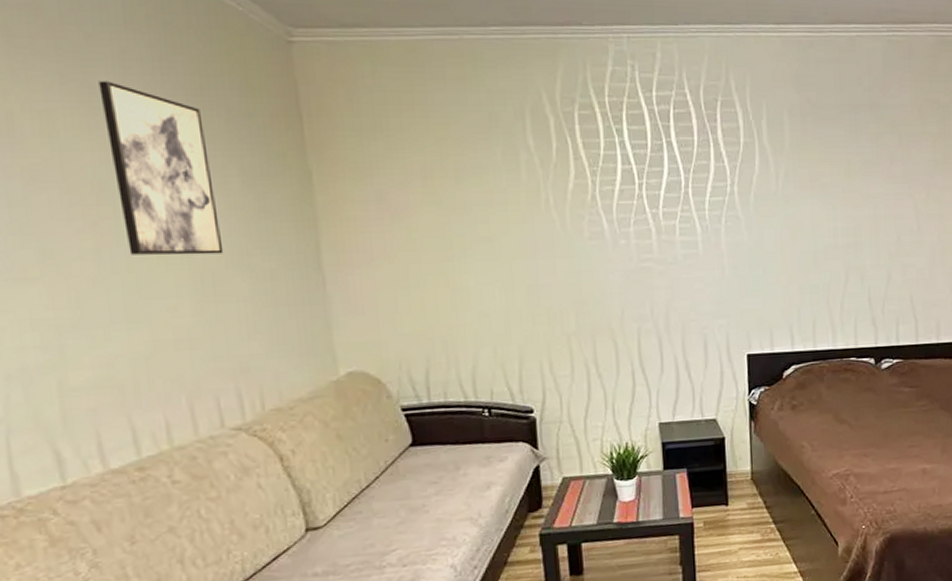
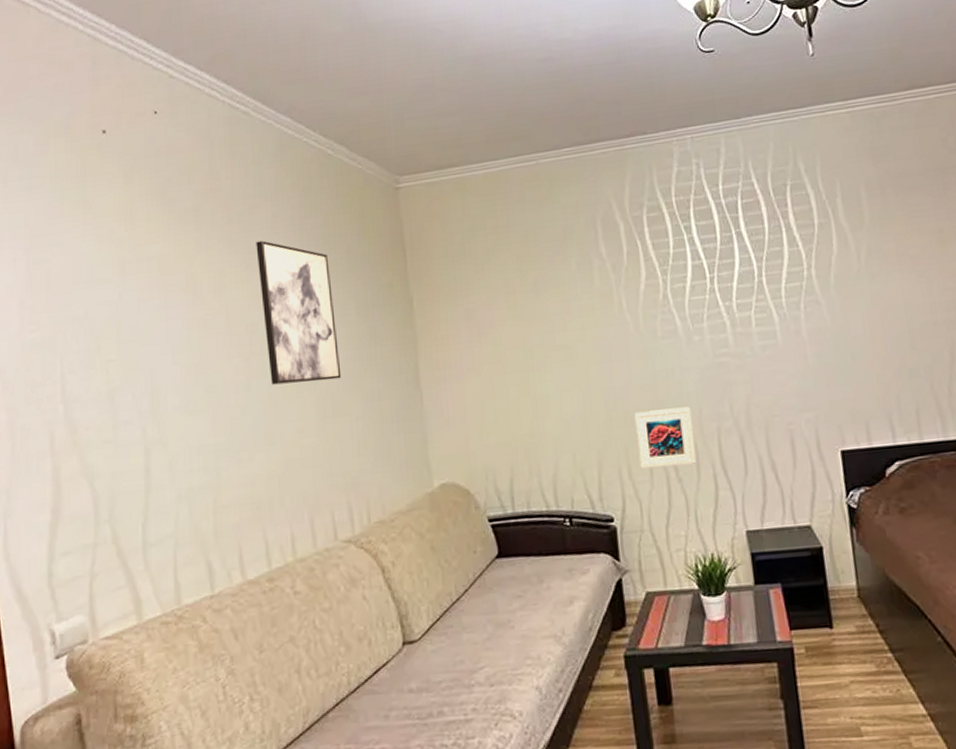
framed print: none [558,307,617,364] -> present [634,406,697,469]

